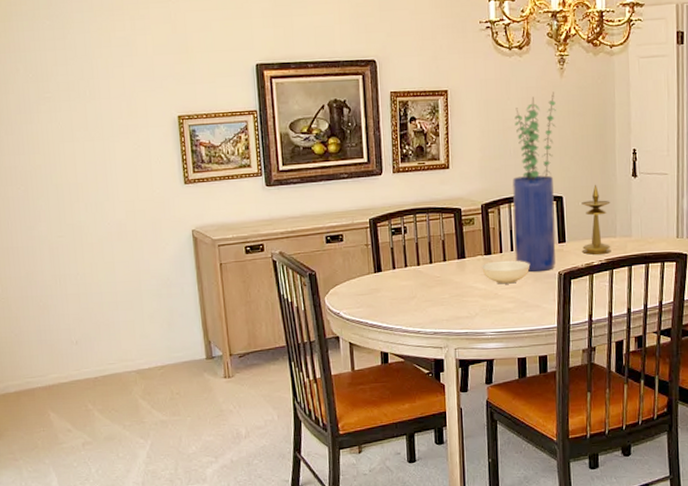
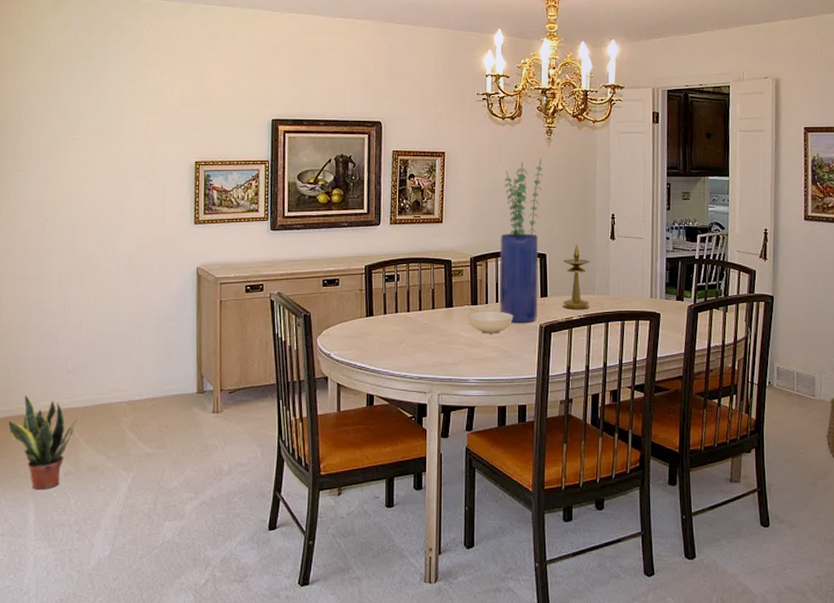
potted plant: none [19,368,93,461] -> present [8,394,83,490]

